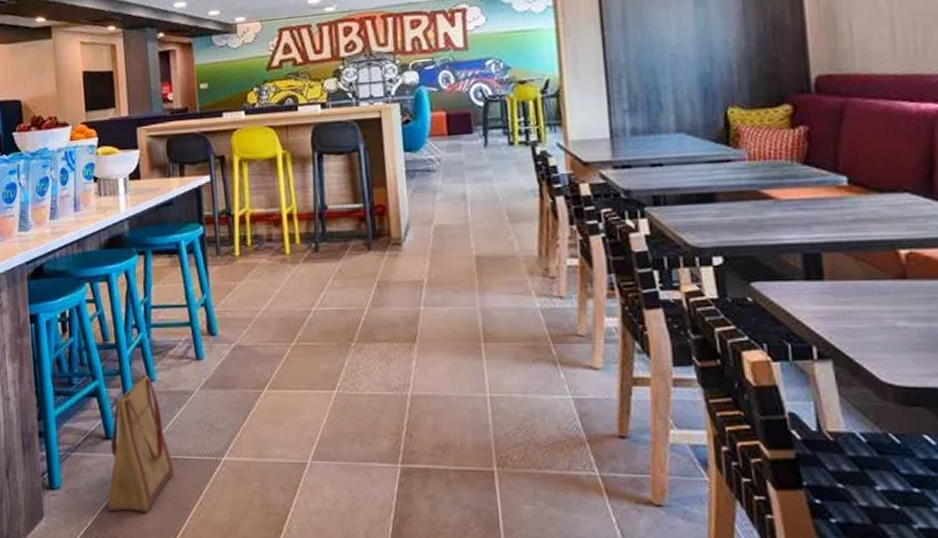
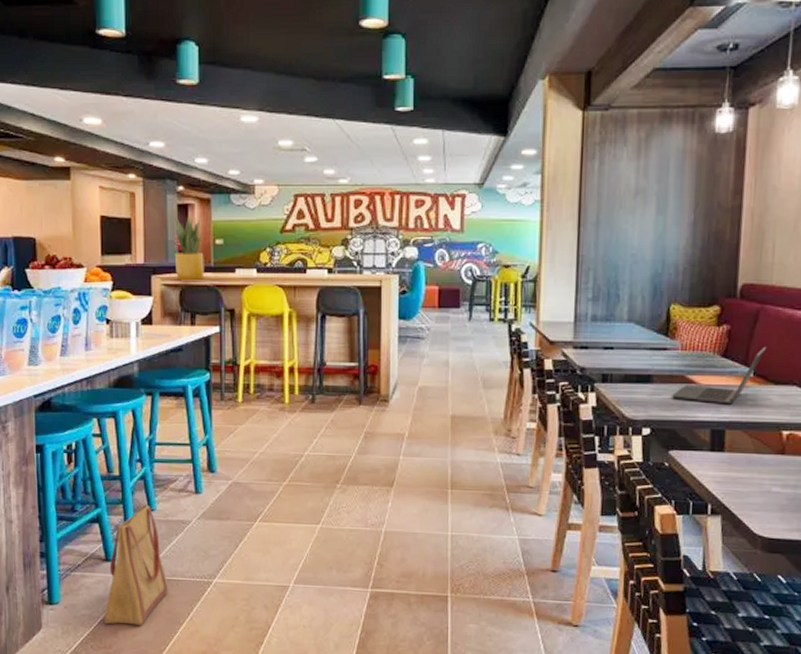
planter: none [153,61,191,131] -> present [171,216,204,281]
laptop: none [745,147,862,222] -> present [672,346,767,405]

